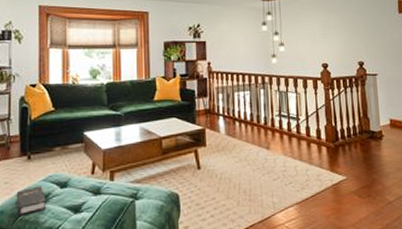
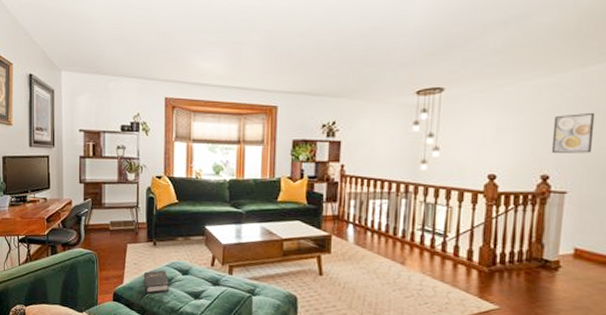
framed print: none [360,12,388,44] -> present [551,112,596,154]

